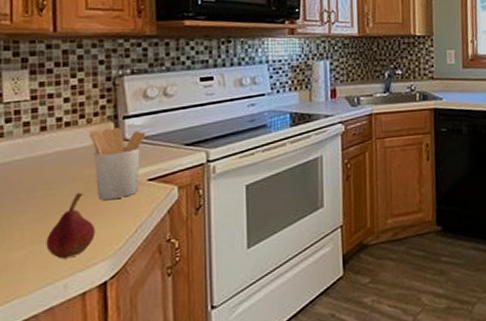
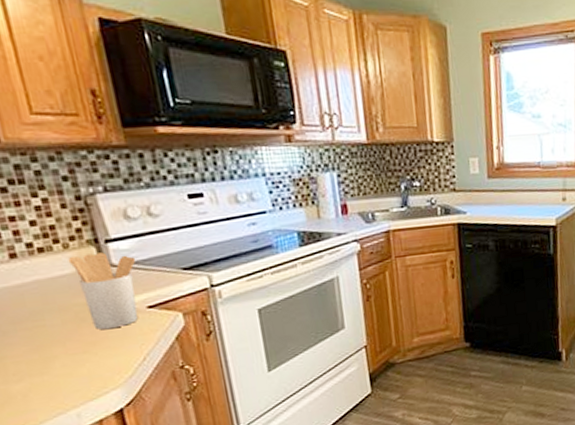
fruit: present [46,193,96,259] -> none [46,323,101,390]

